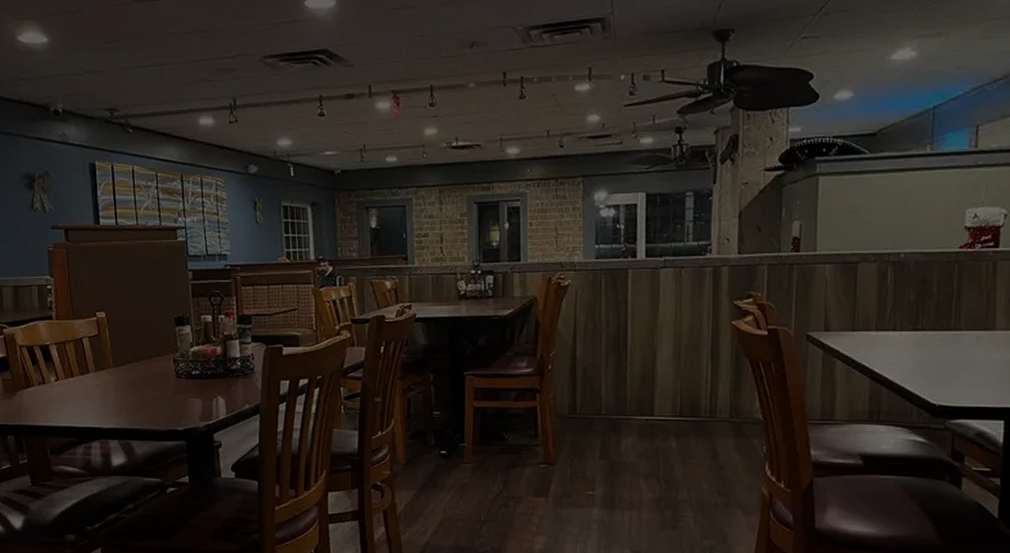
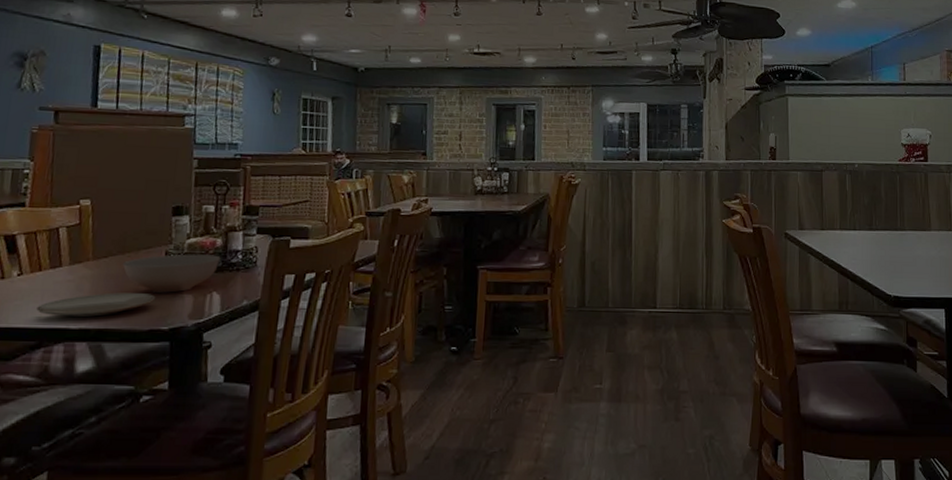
plate: none [74,396,170,418] -> present [36,292,156,318]
bowl: none [138,361,222,397] -> present [122,254,221,293]

